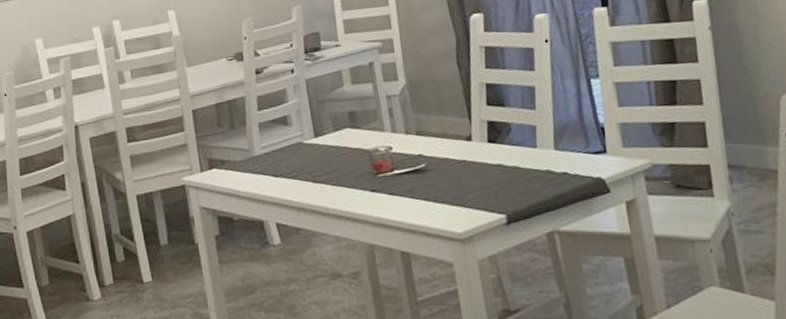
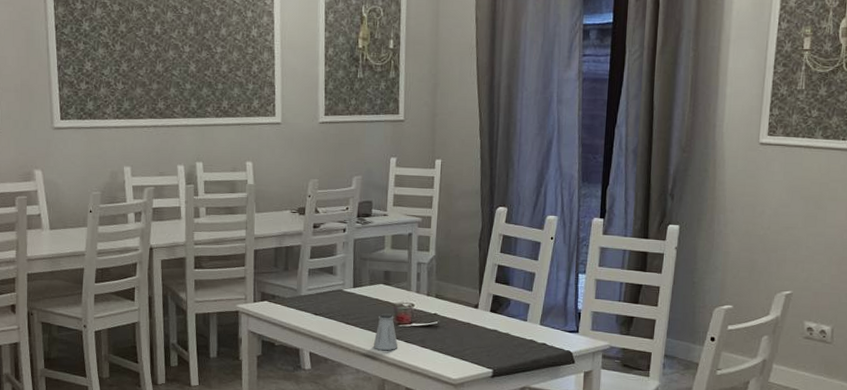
saltshaker: none [351,162,383,209] -> present [373,313,398,351]

